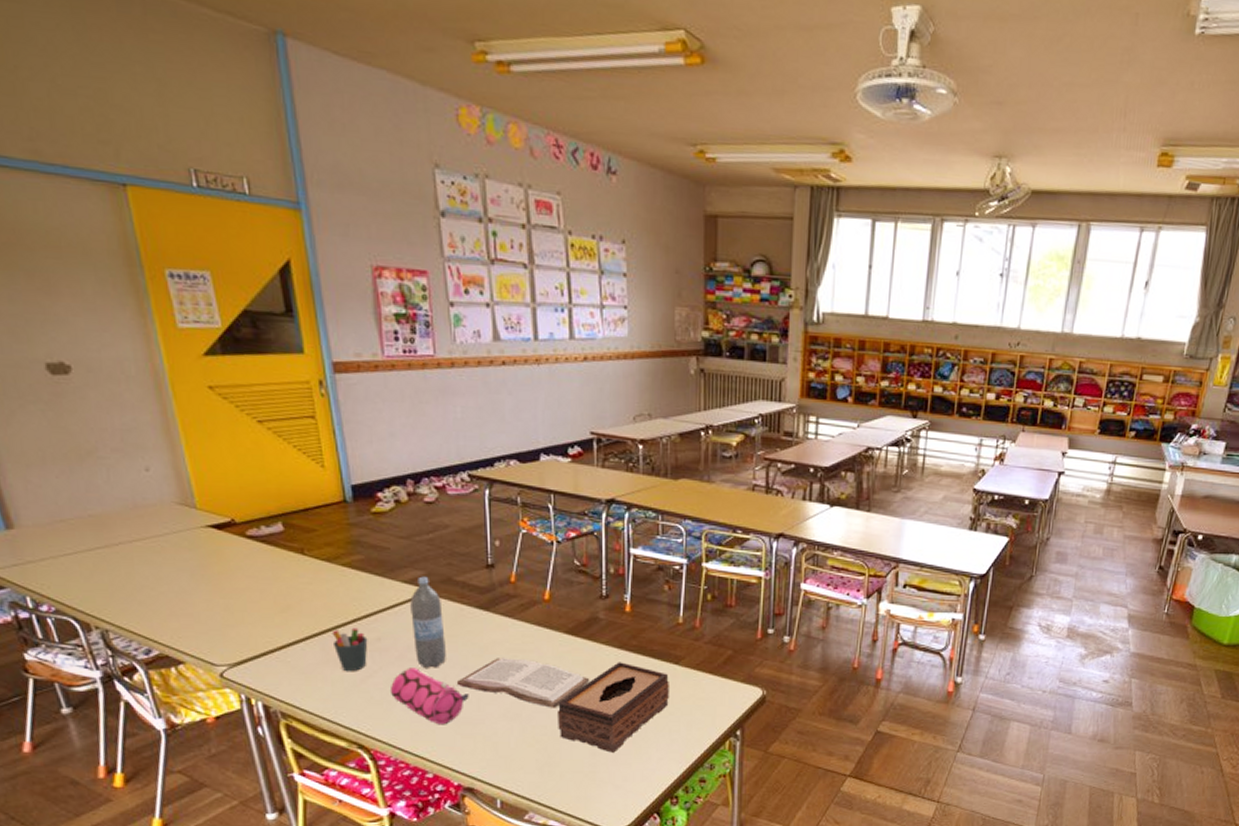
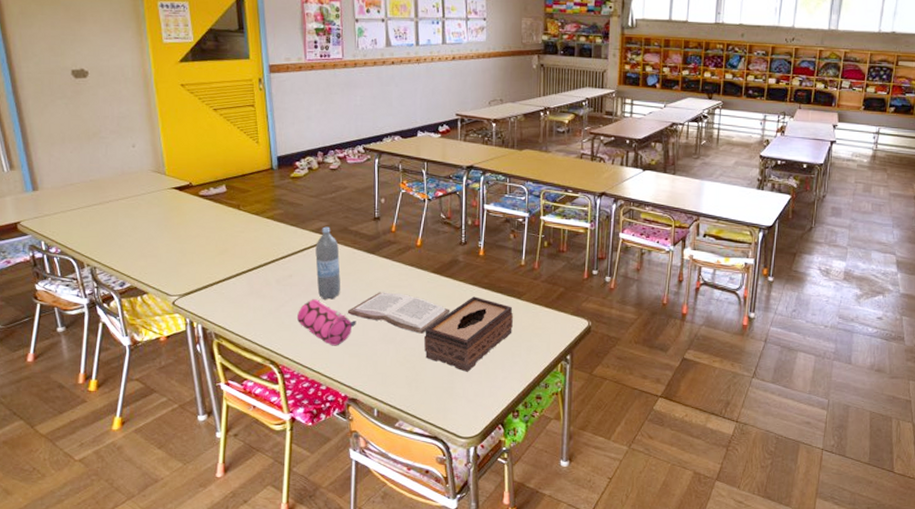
pen holder: present [332,627,368,672] -> none [256,267,283,302]

